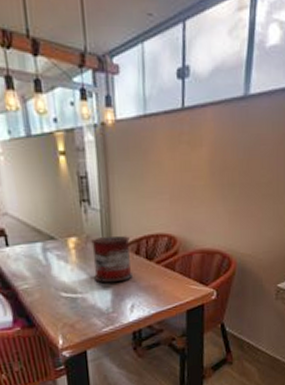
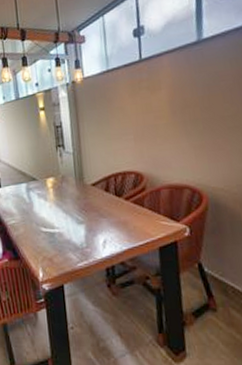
plant pot: present [90,235,133,283] -> none [65,175,103,219]

